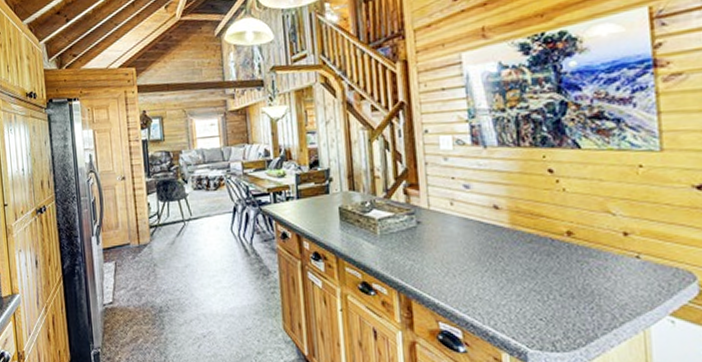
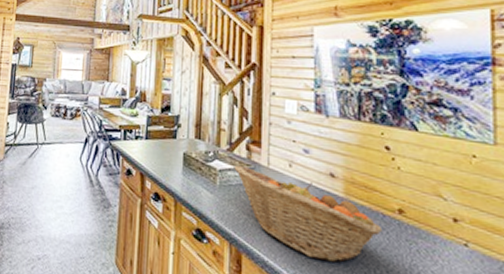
fruit basket: none [393,211,553,294] -> present [234,165,383,263]

